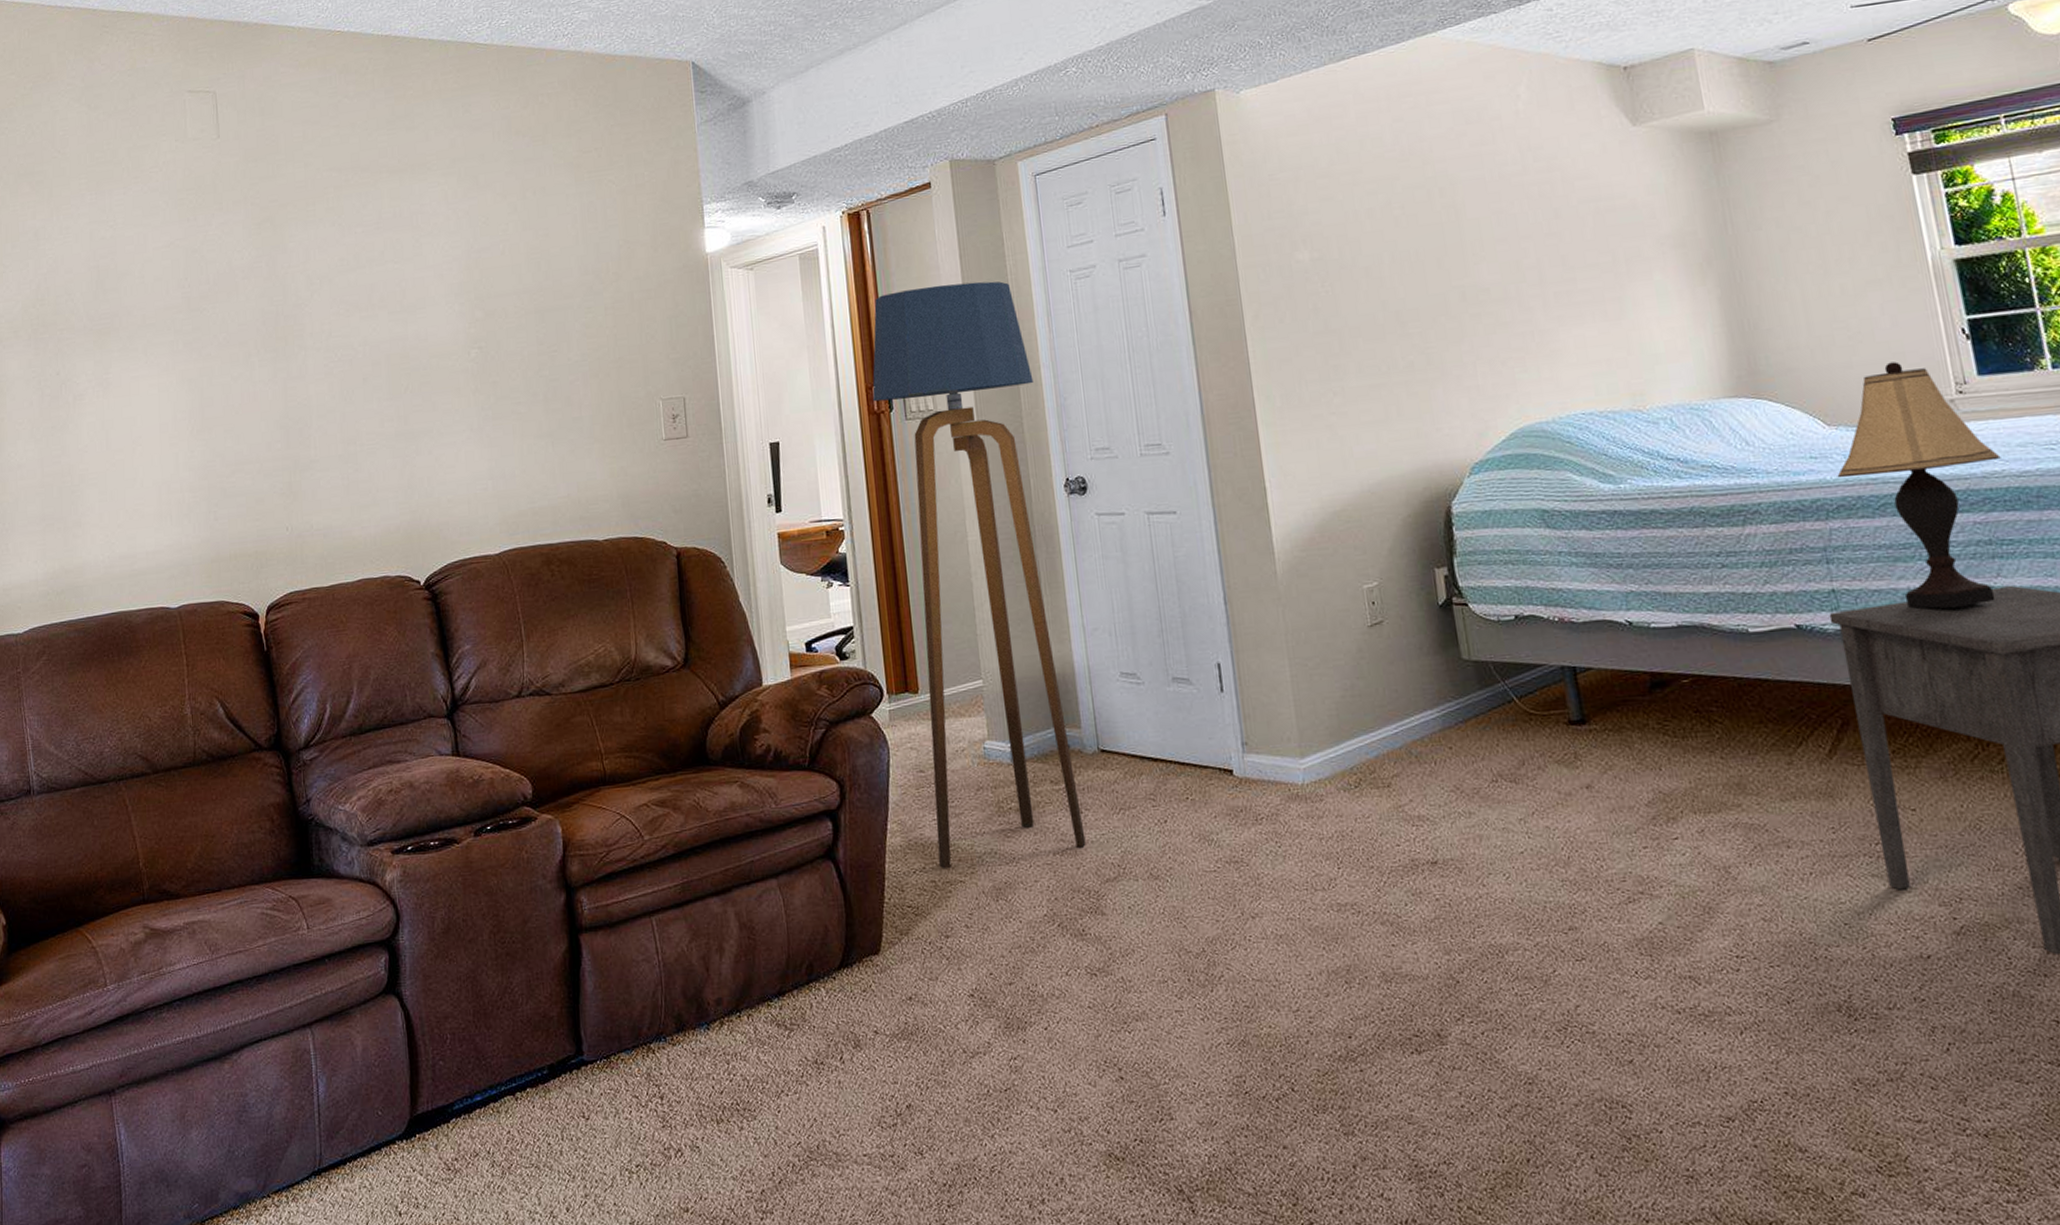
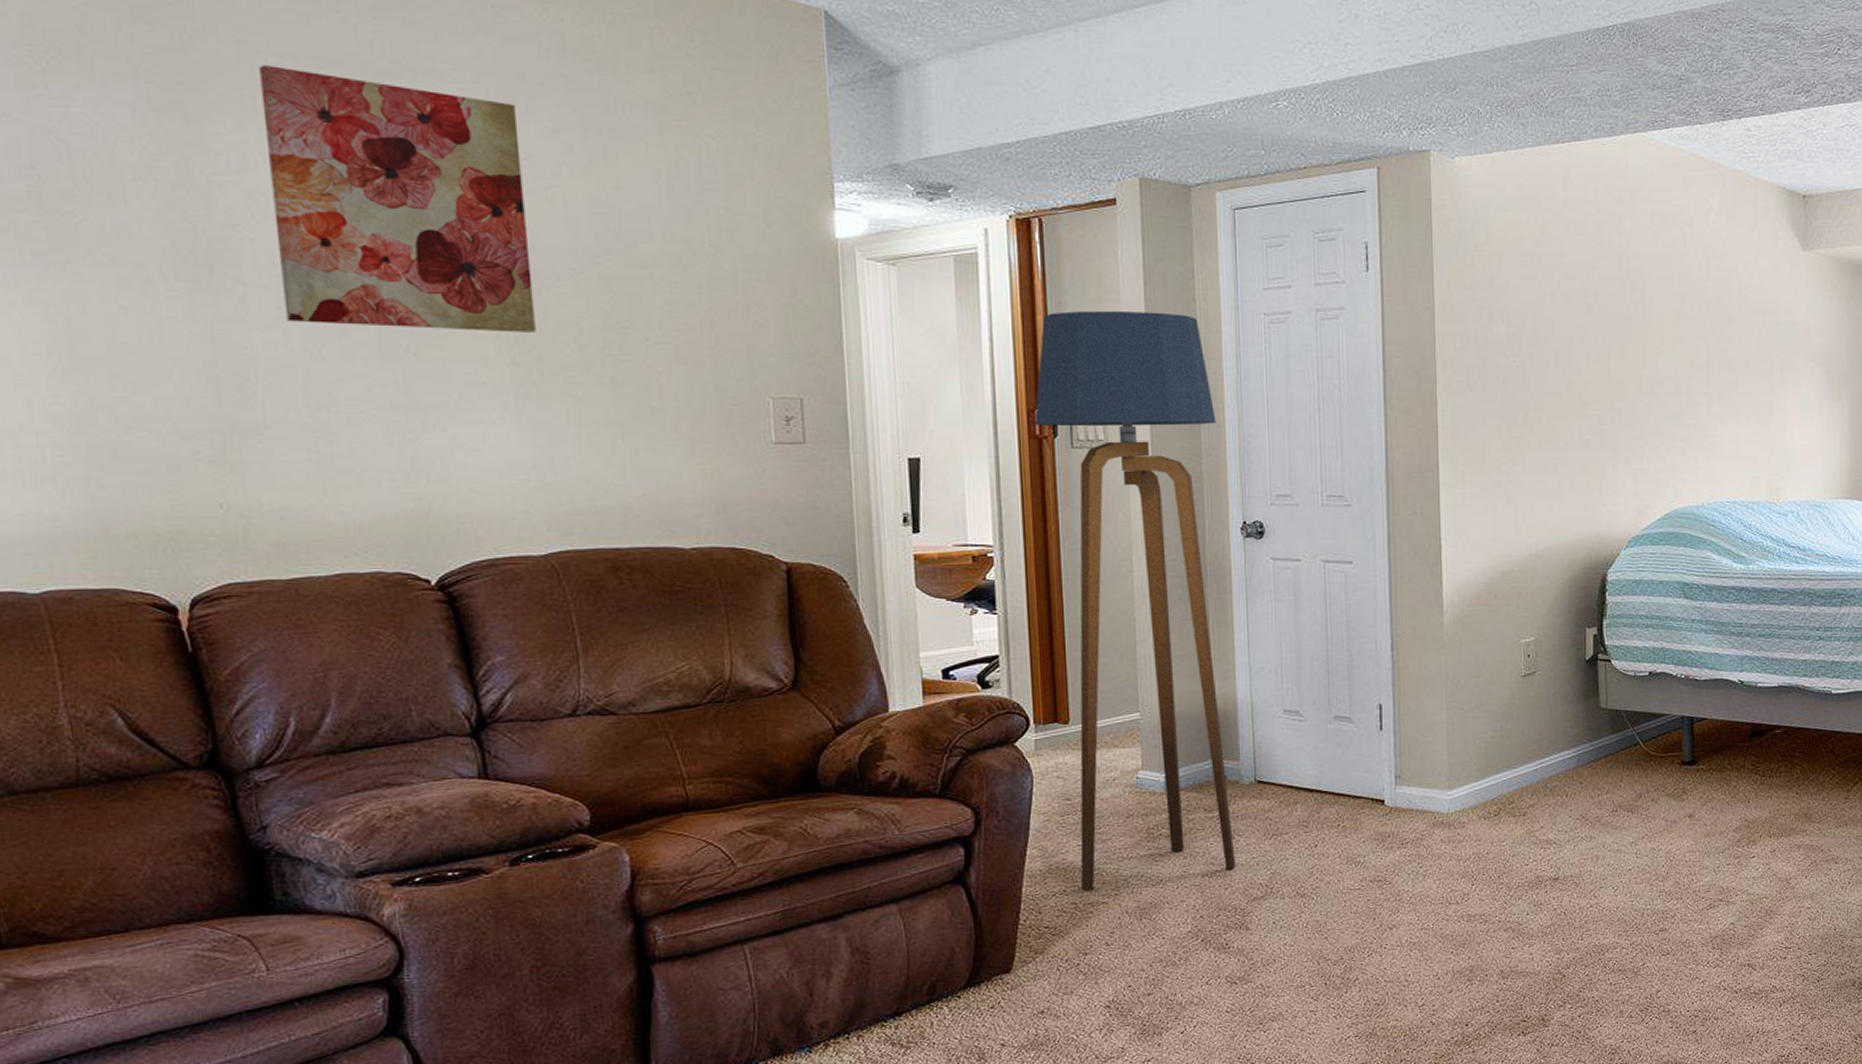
wall art: none [318,178,492,375] -> present [259,65,536,333]

